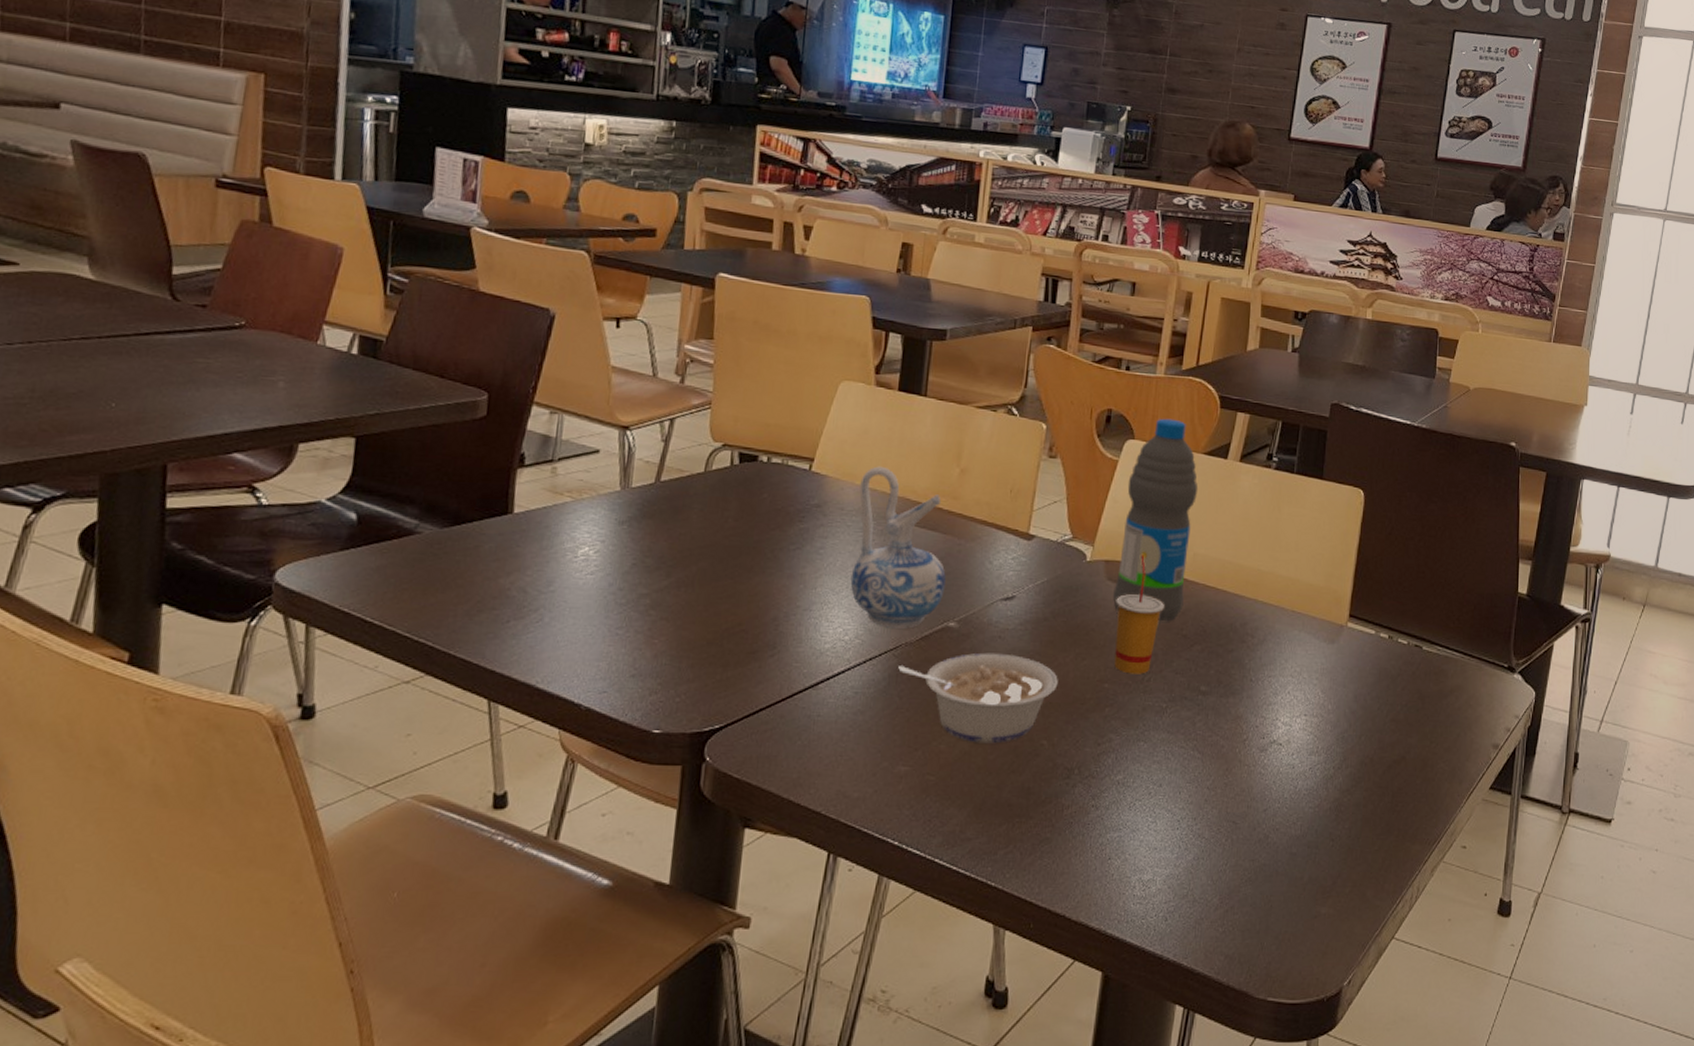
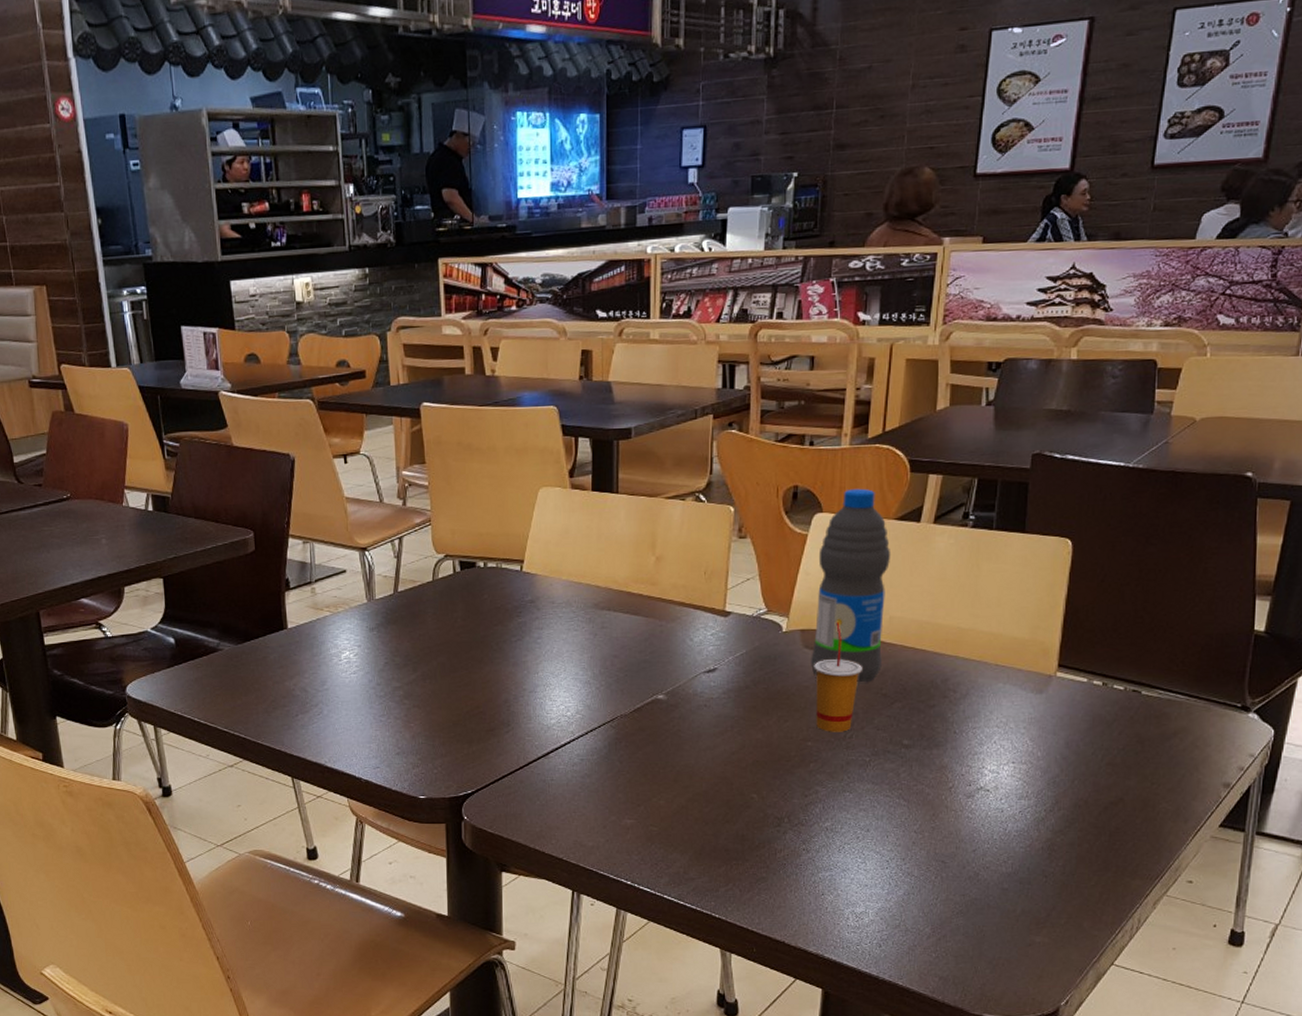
ceramic pitcher: present [850,466,946,629] -> none [566,561,651,703]
legume: present [898,652,1058,744] -> none [616,720,763,798]

